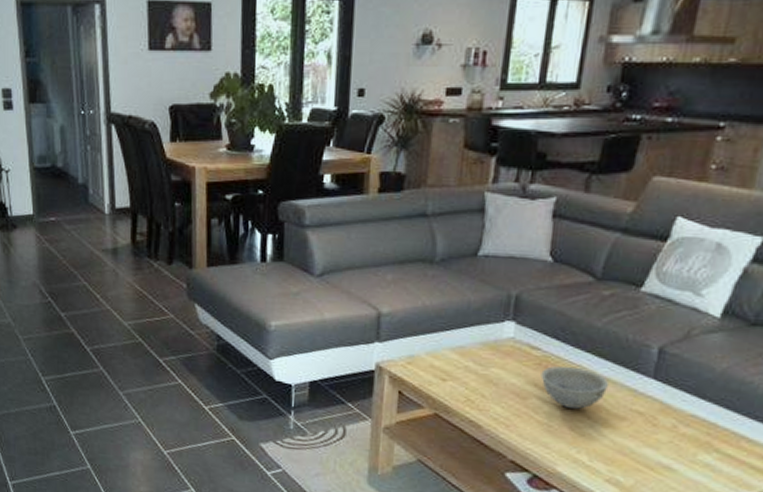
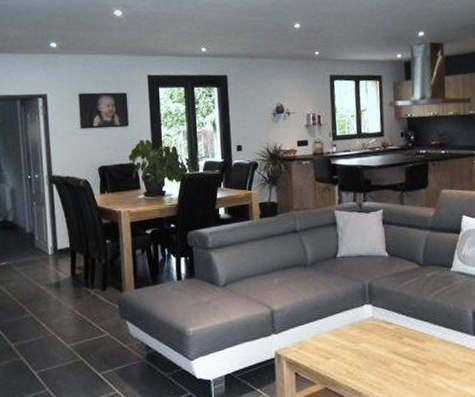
bowl: present [540,366,610,409] -> none [396,334,446,368]

